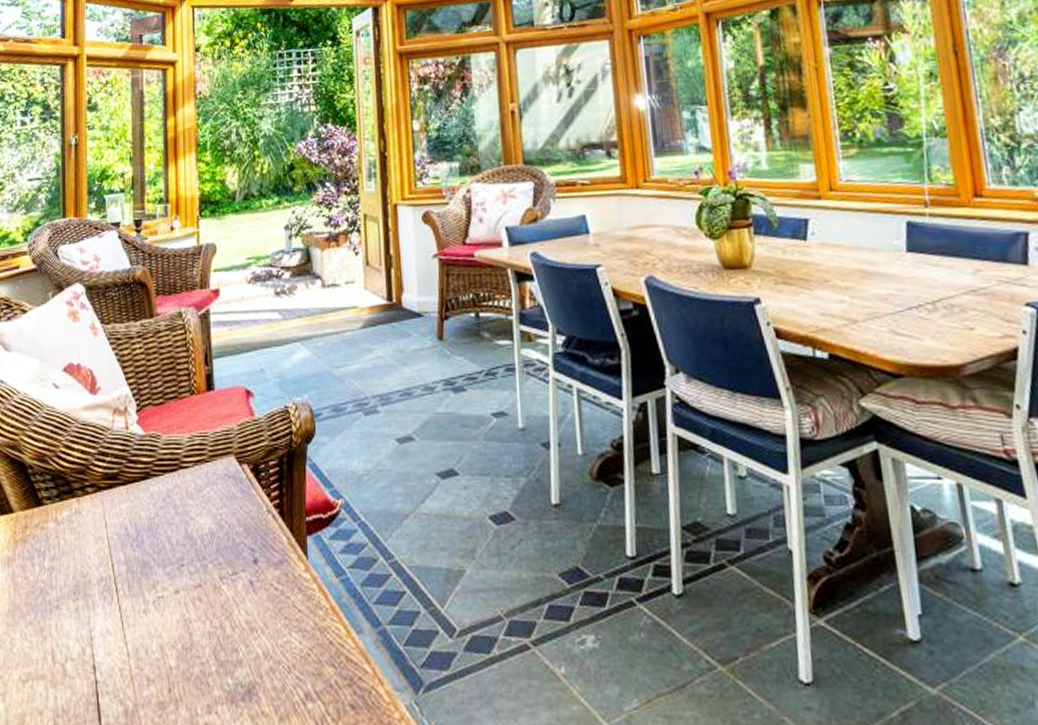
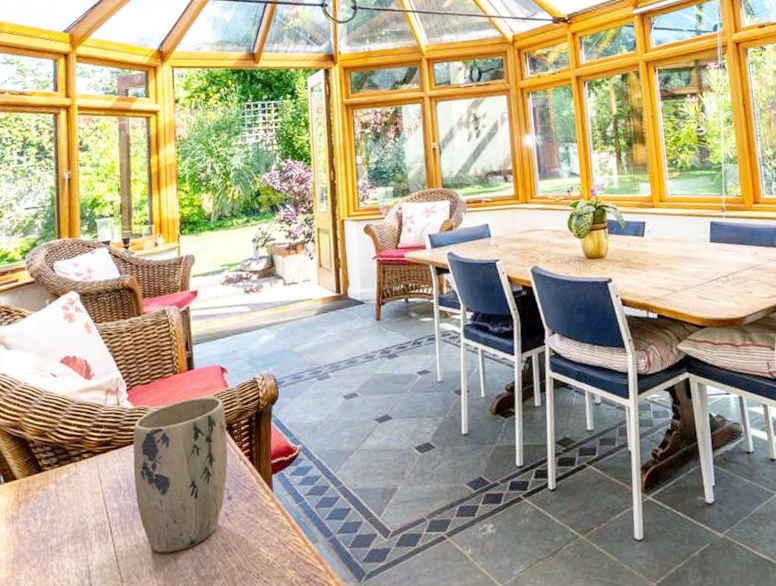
plant pot: none [142,427,254,625] -> present [132,396,228,554]

